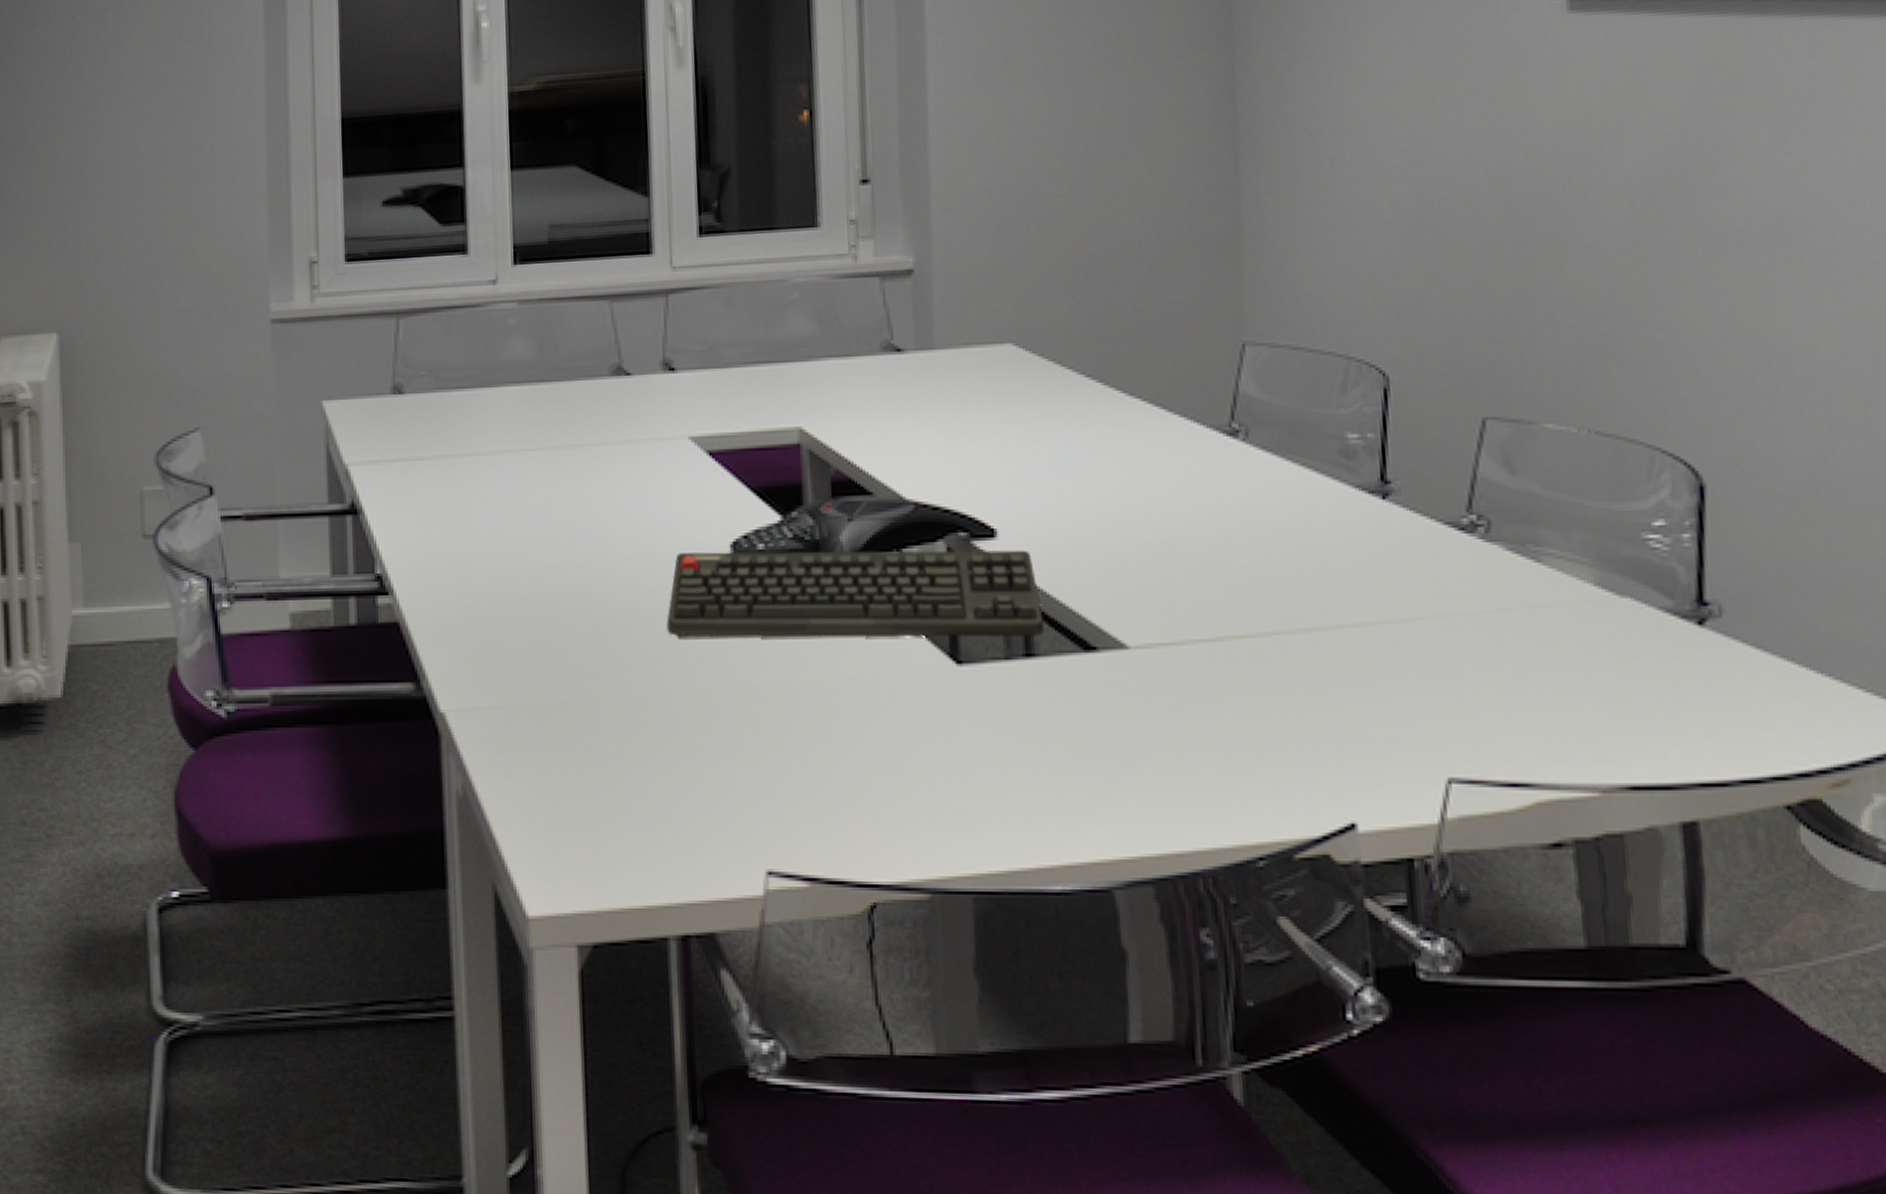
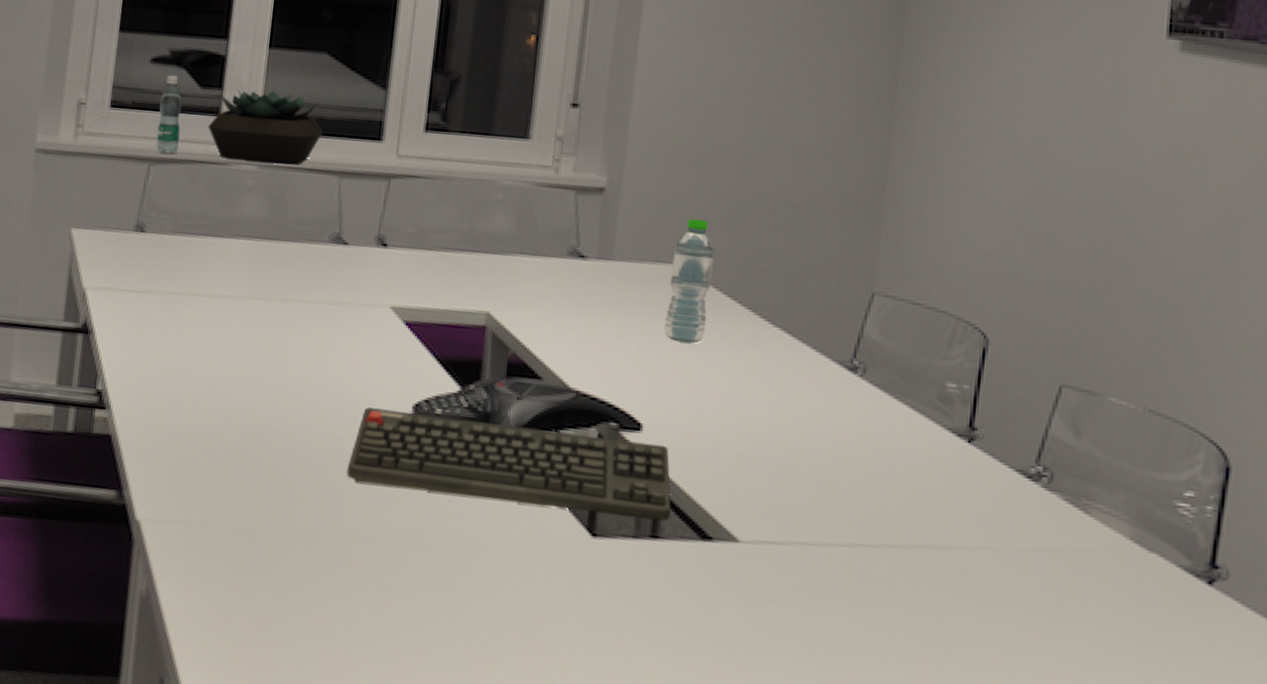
bottle: none [398,216,428,304] -> present [156,75,182,154]
succulent plant: none [456,216,585,298] -> present [208,89,323,165]
water bottle: none [1003,288,1054,431] -> present [664,219,716,344]

